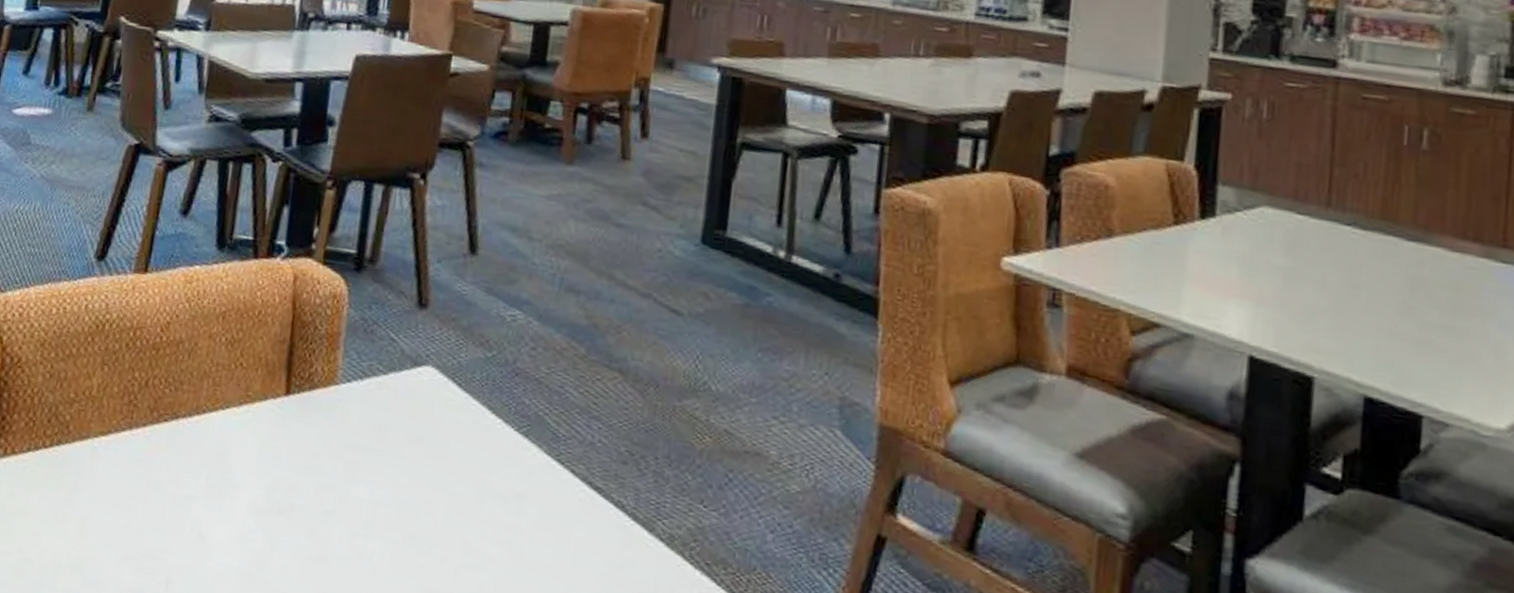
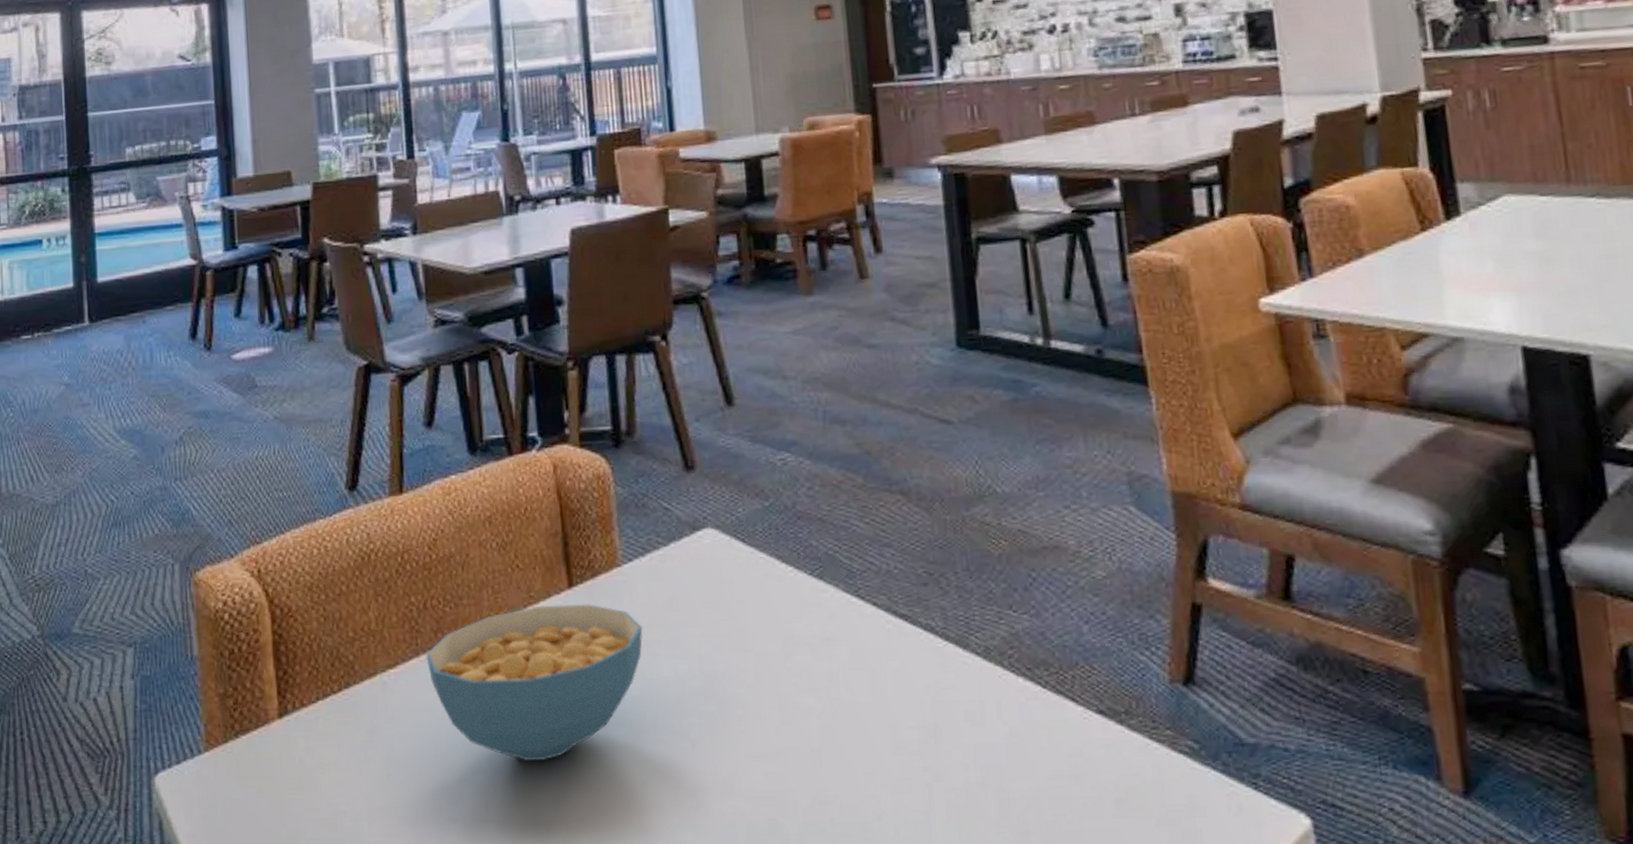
cereal bowl: none [138,405,348,553] -> present [426,604,643,760]

